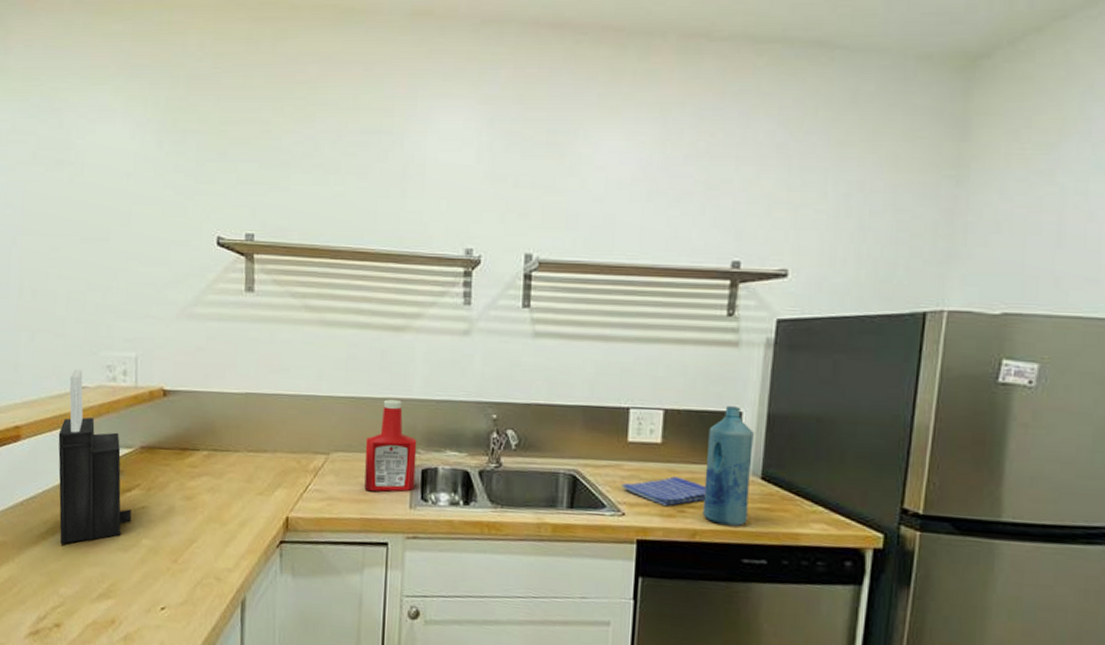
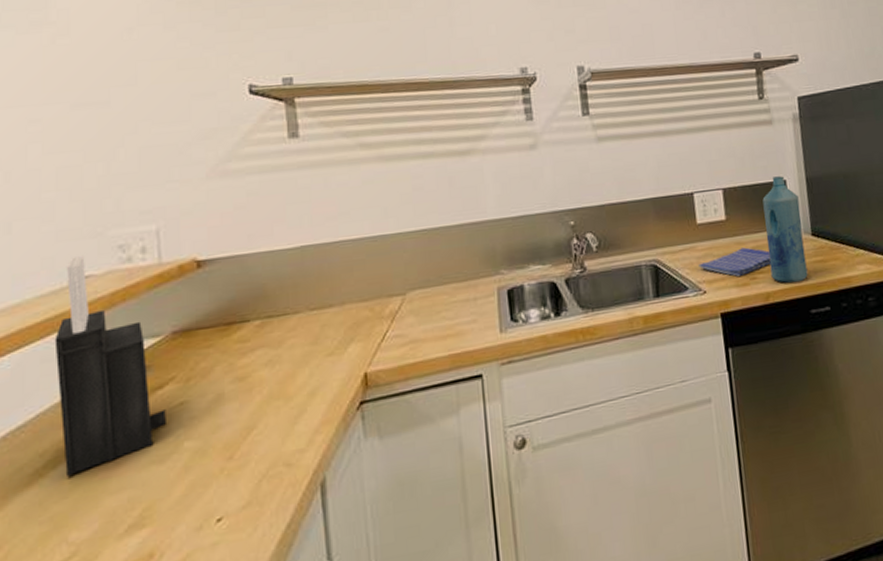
ketchup bottle: present [364,399,417,492] -> none [444,224,503,325]

